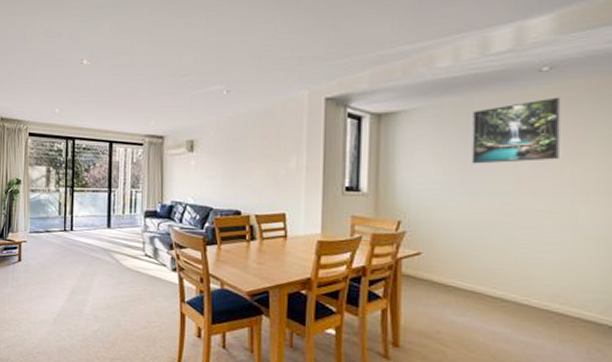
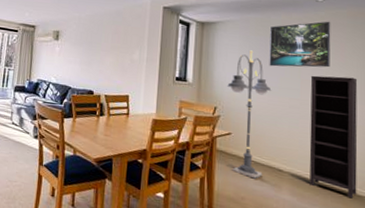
floor lamp: none [414,145,476,308] -> present [227,50,272,179]
bookcase: none [528,170,600,328] -> present [309,75,358,199]

